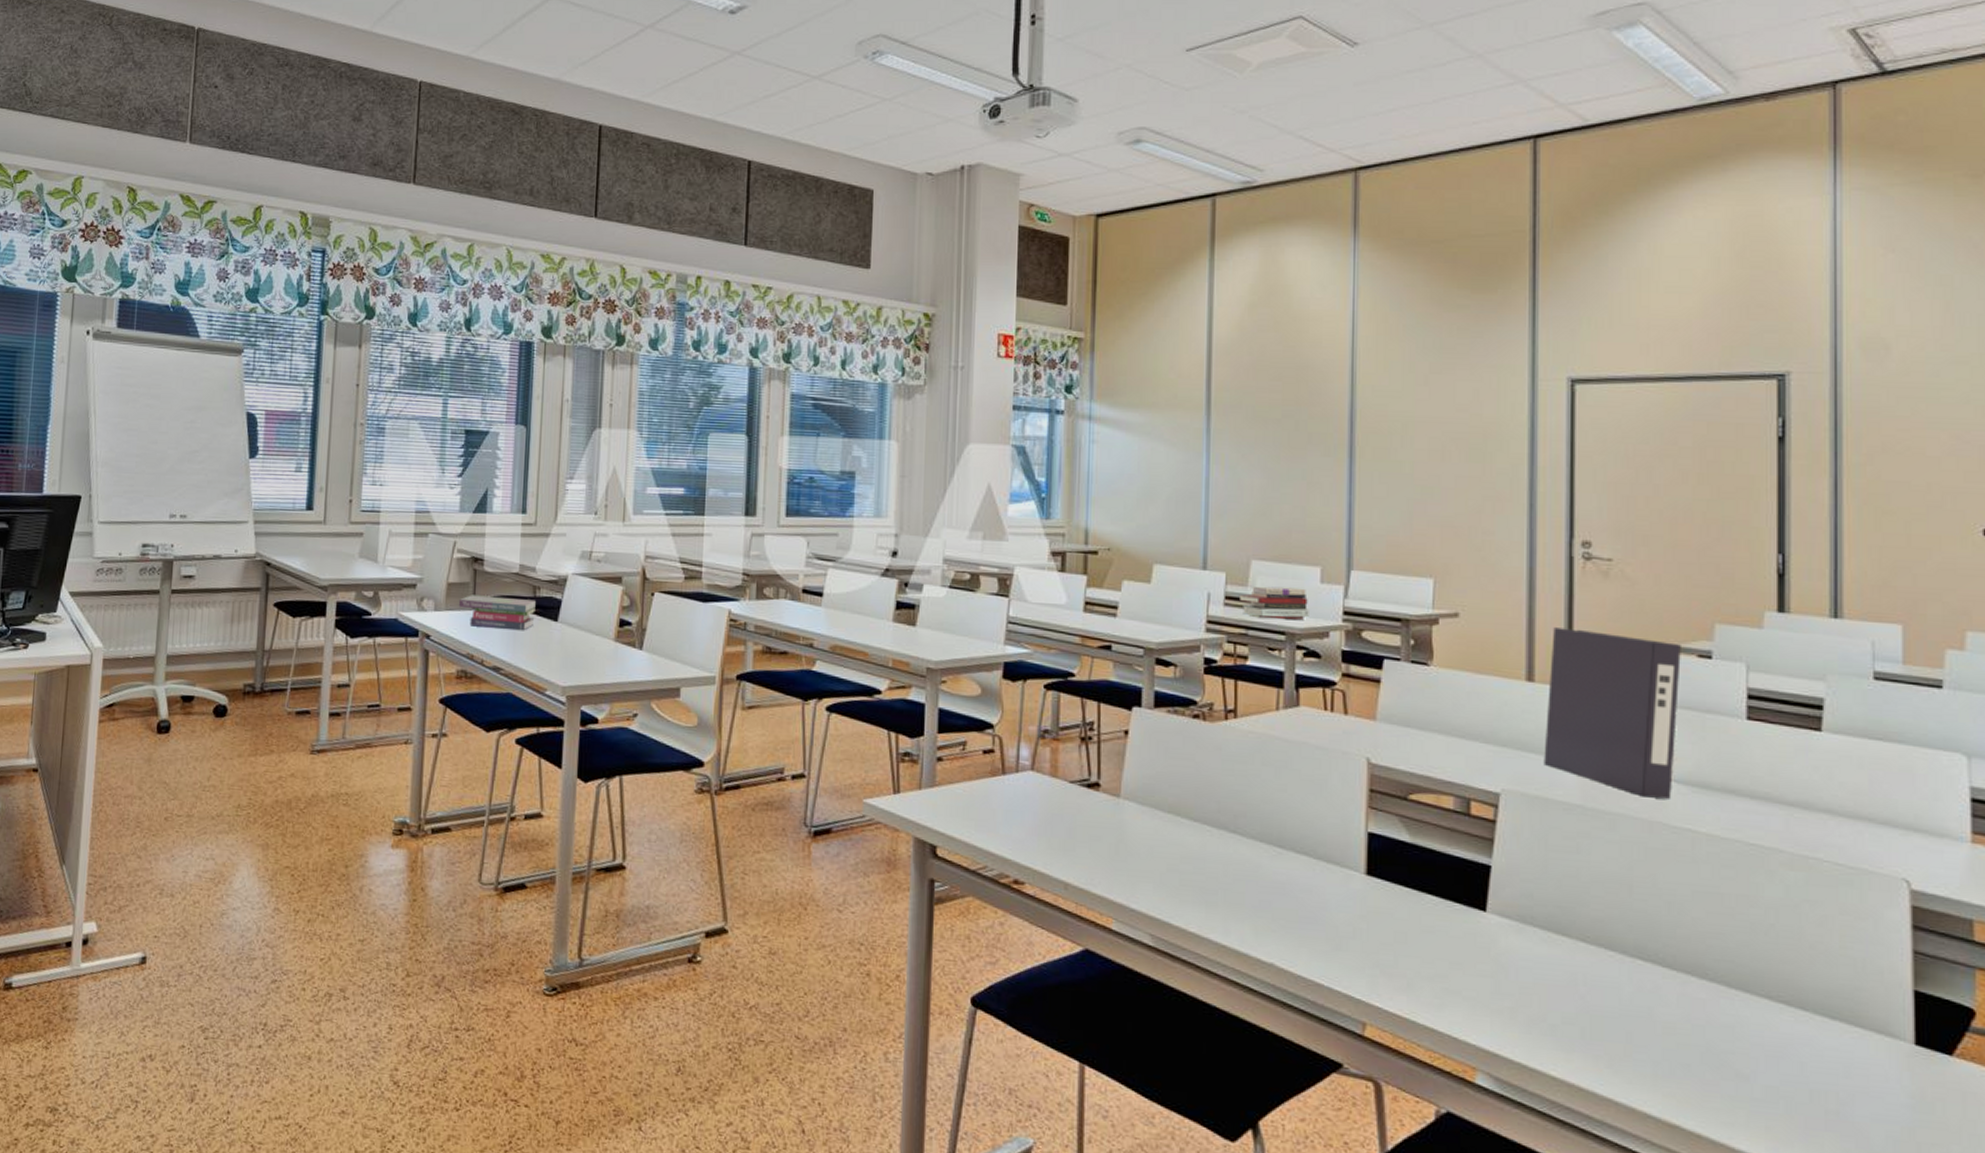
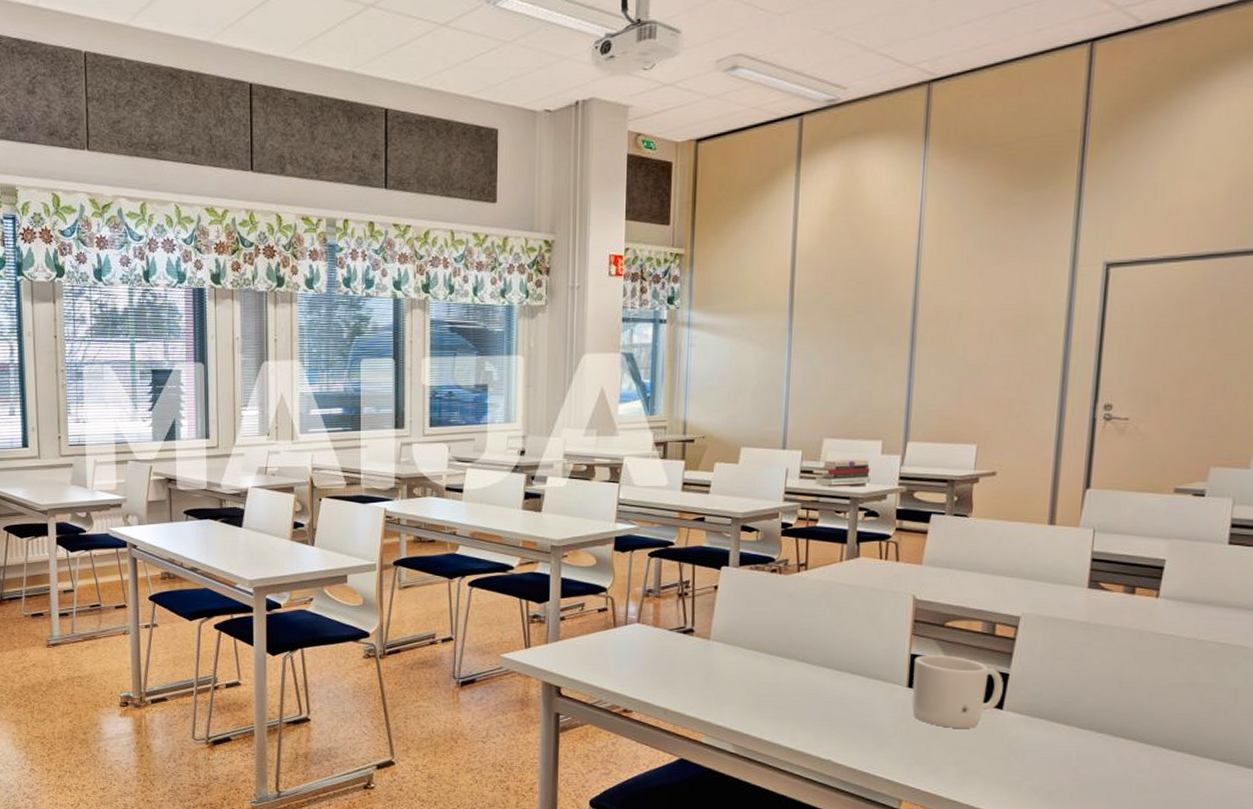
books: present [459,595,536,631] -> none [159,510,223,537]
mug: none [1372,834,1485,934] -> present [911,655,1004,728]
binder: present [1543,627,1681,799] -> none [1058,479,1180,612]

